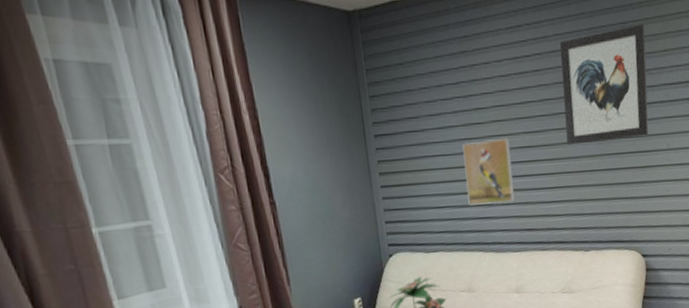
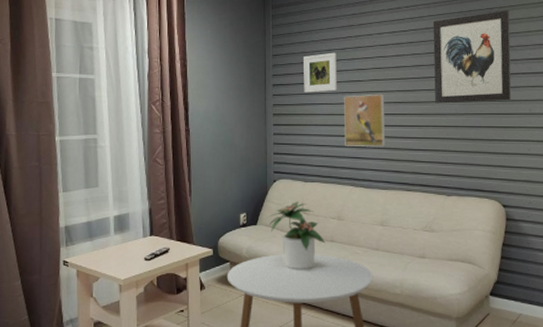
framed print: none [407,88,453,143] -> present [302,52,337,93]

